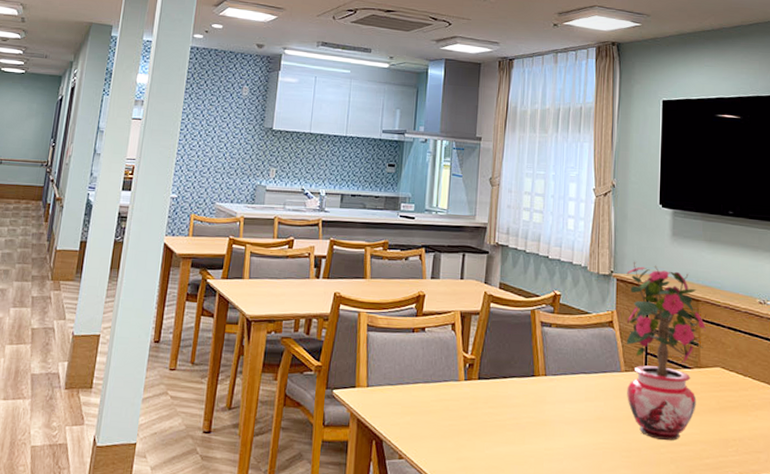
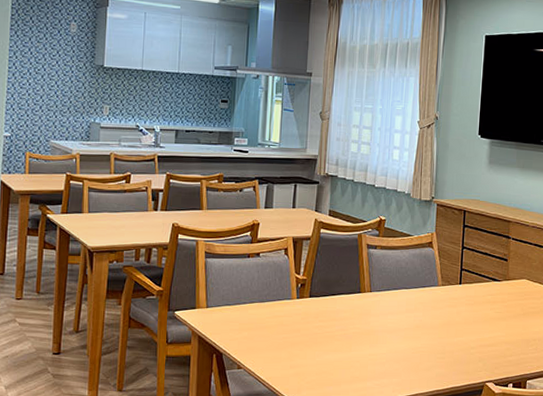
potted flower: present [626,261,707,441] -> none [443,188,517,343]

